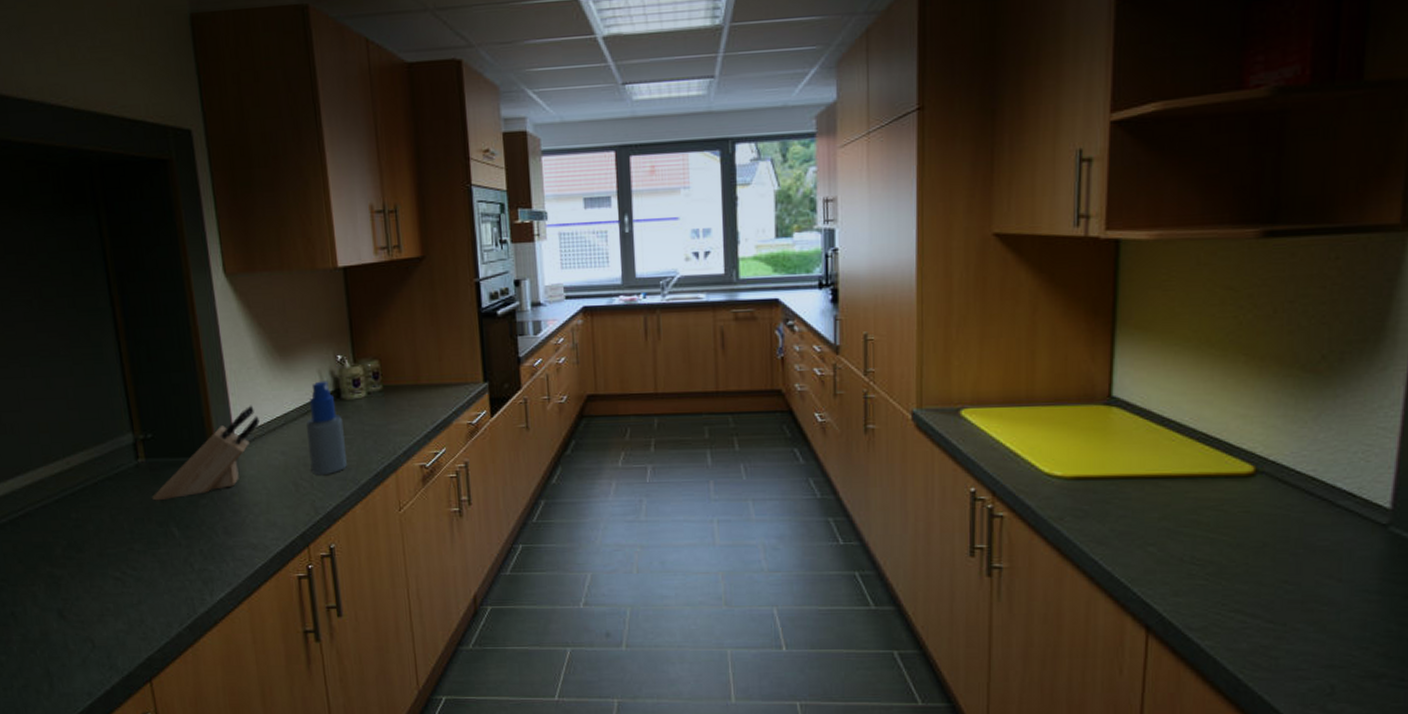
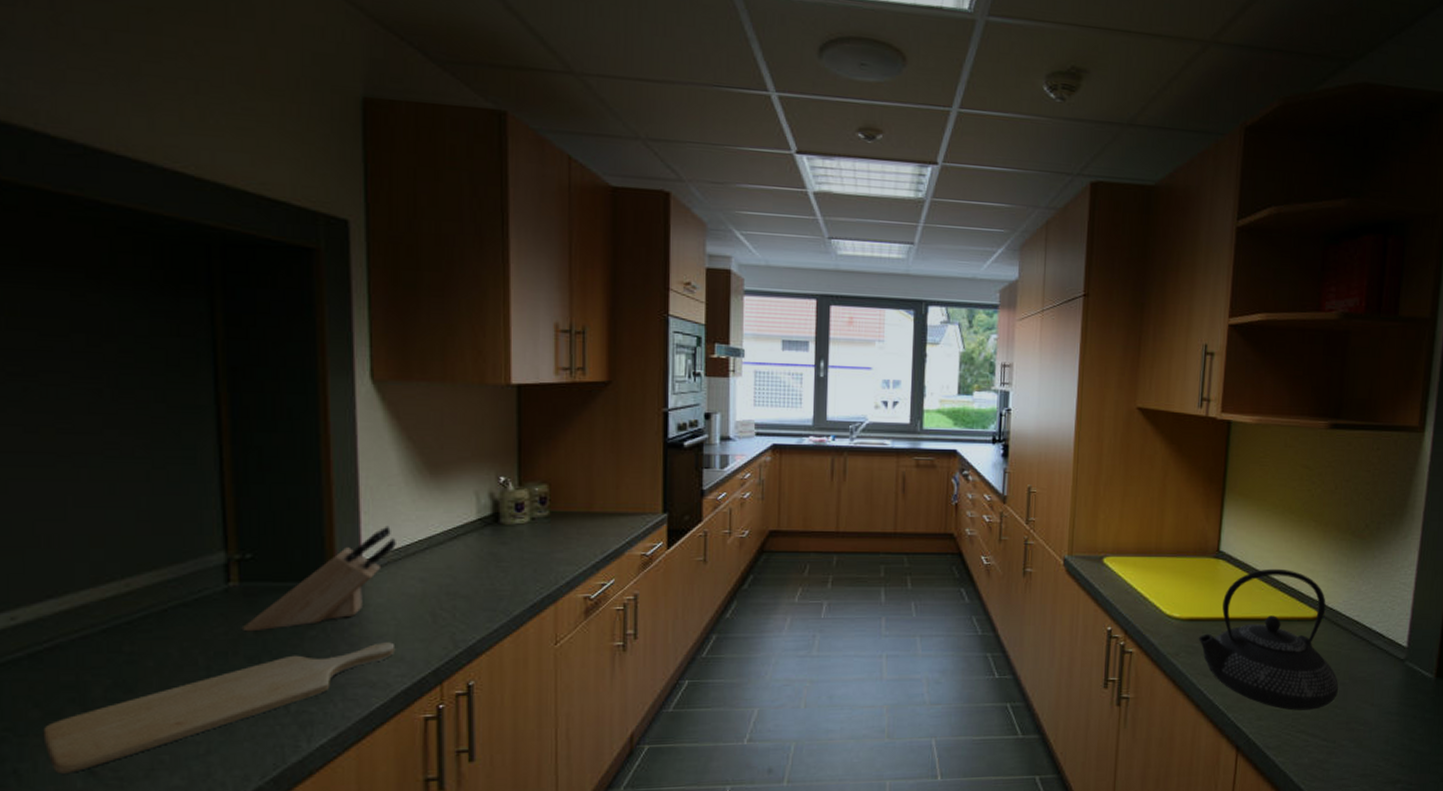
chopping board: none [26,509,269,617] -> present [43,642,396,774]
spray bottle: present [306,381,347,476] -> none [454,503,499,606]
teapot: none [1088,415,1289,586] -> present [1198,568,1339,711]

